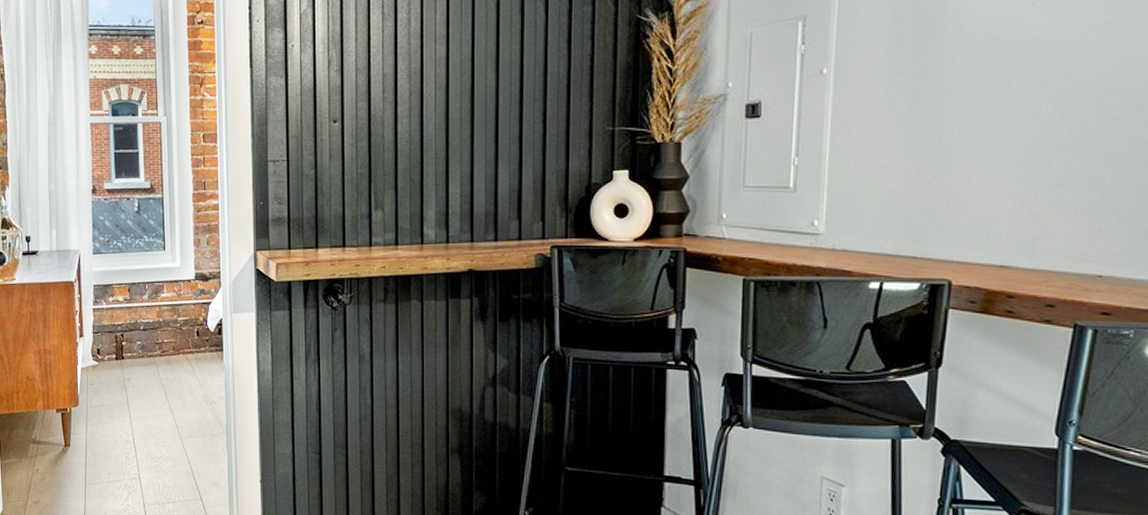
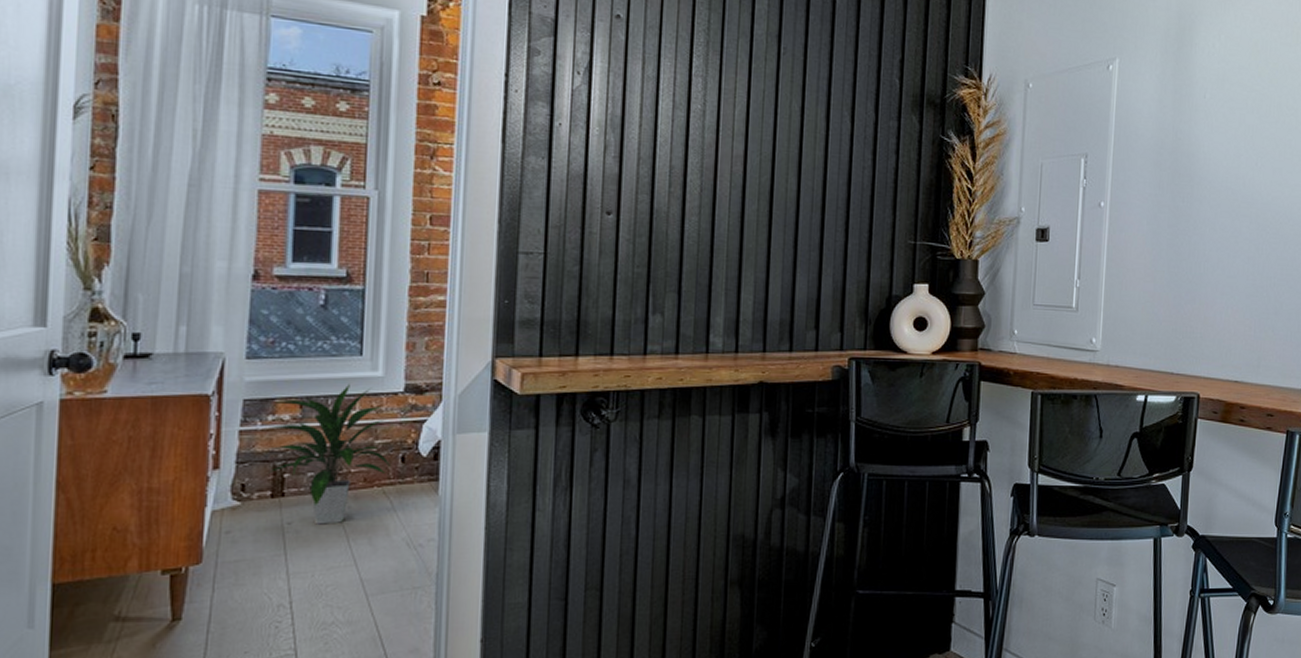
indoor plant: none [110,273,189,382] -> present [268,384,390,525]

